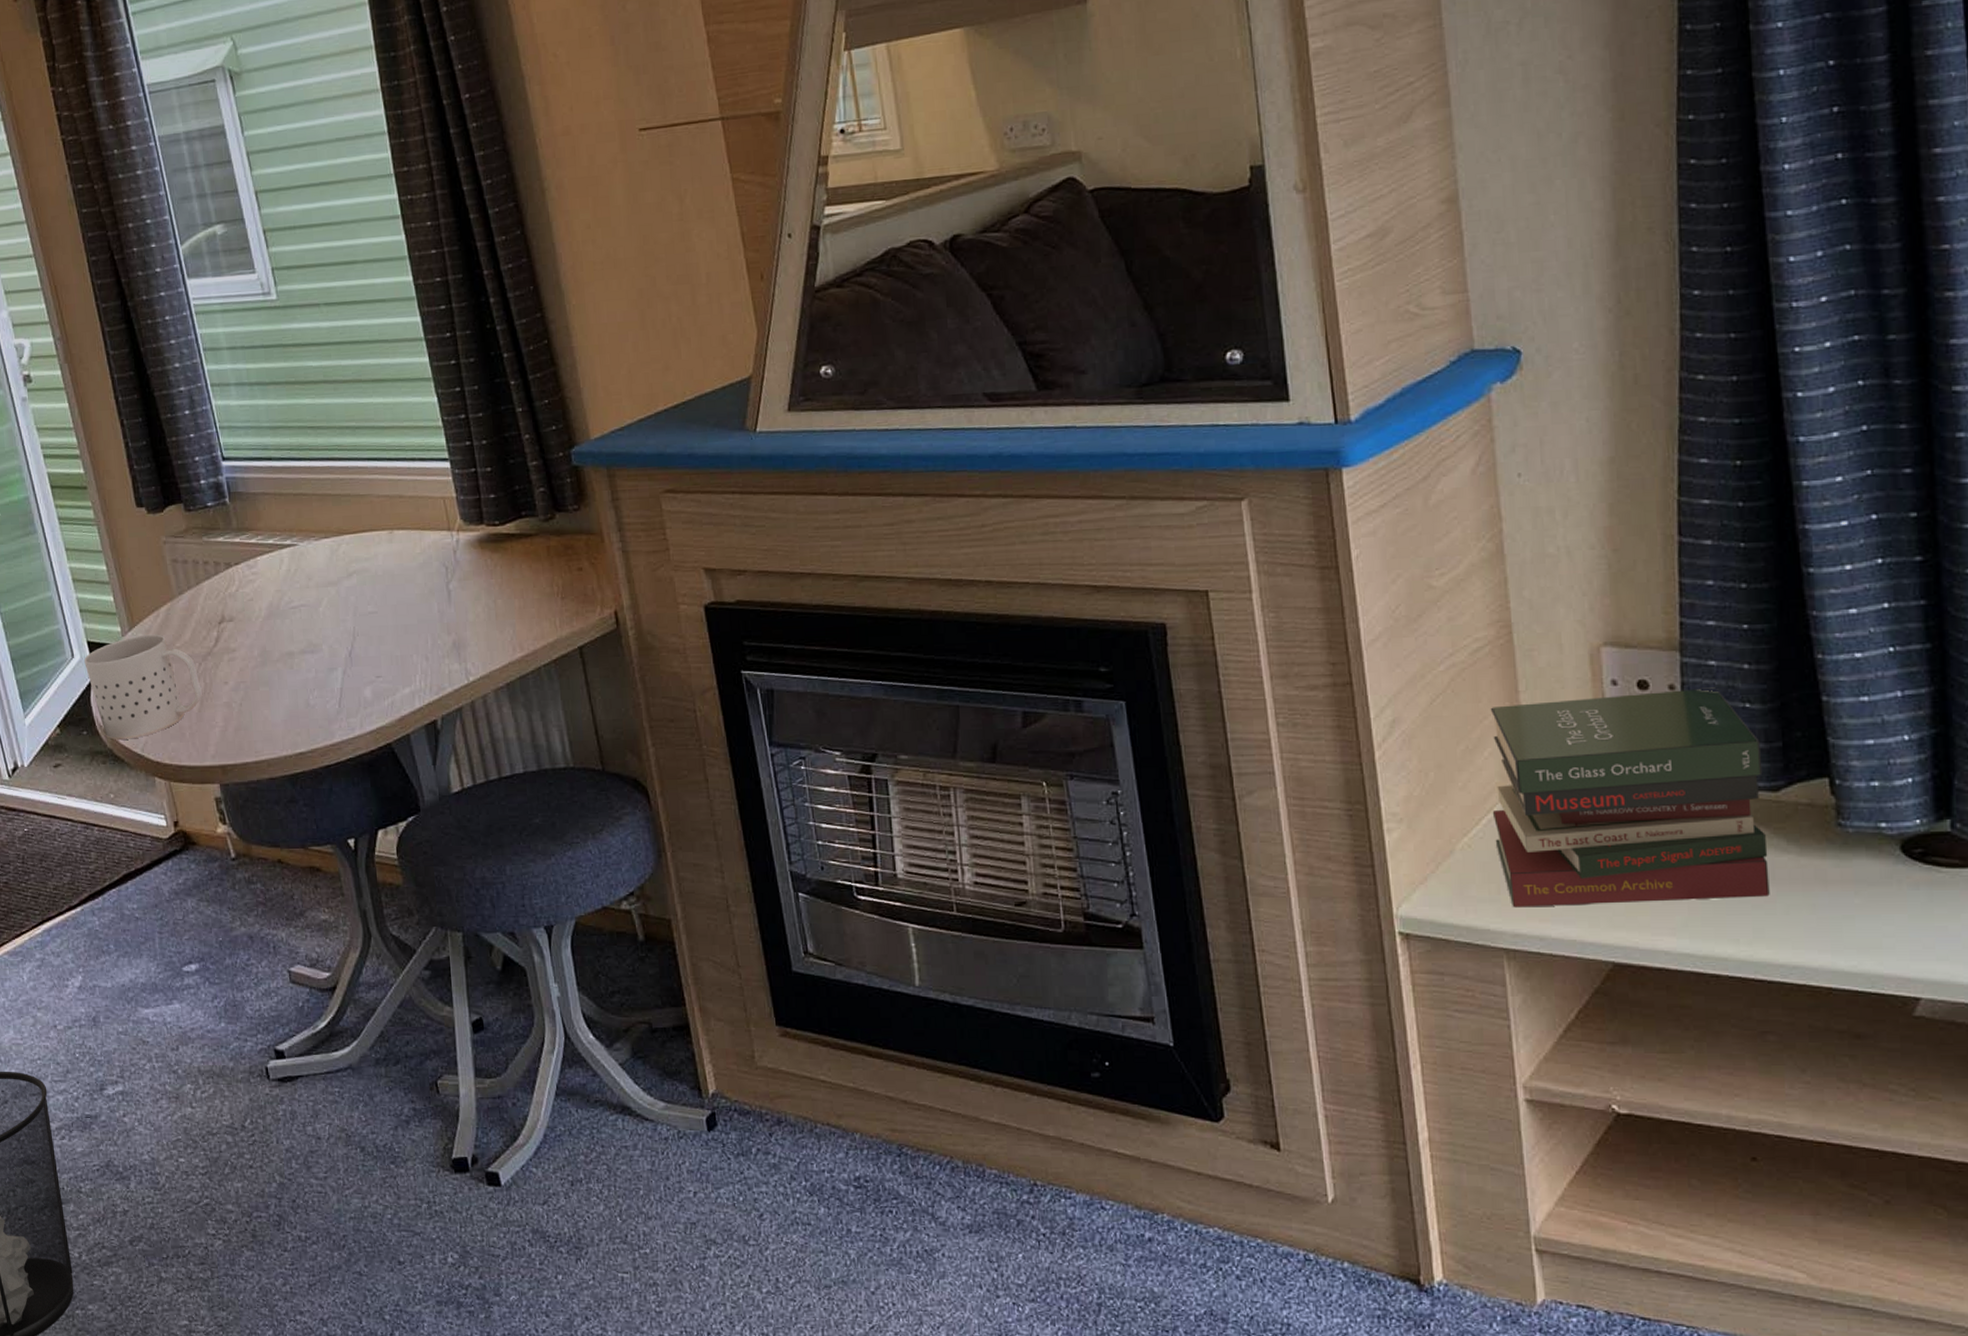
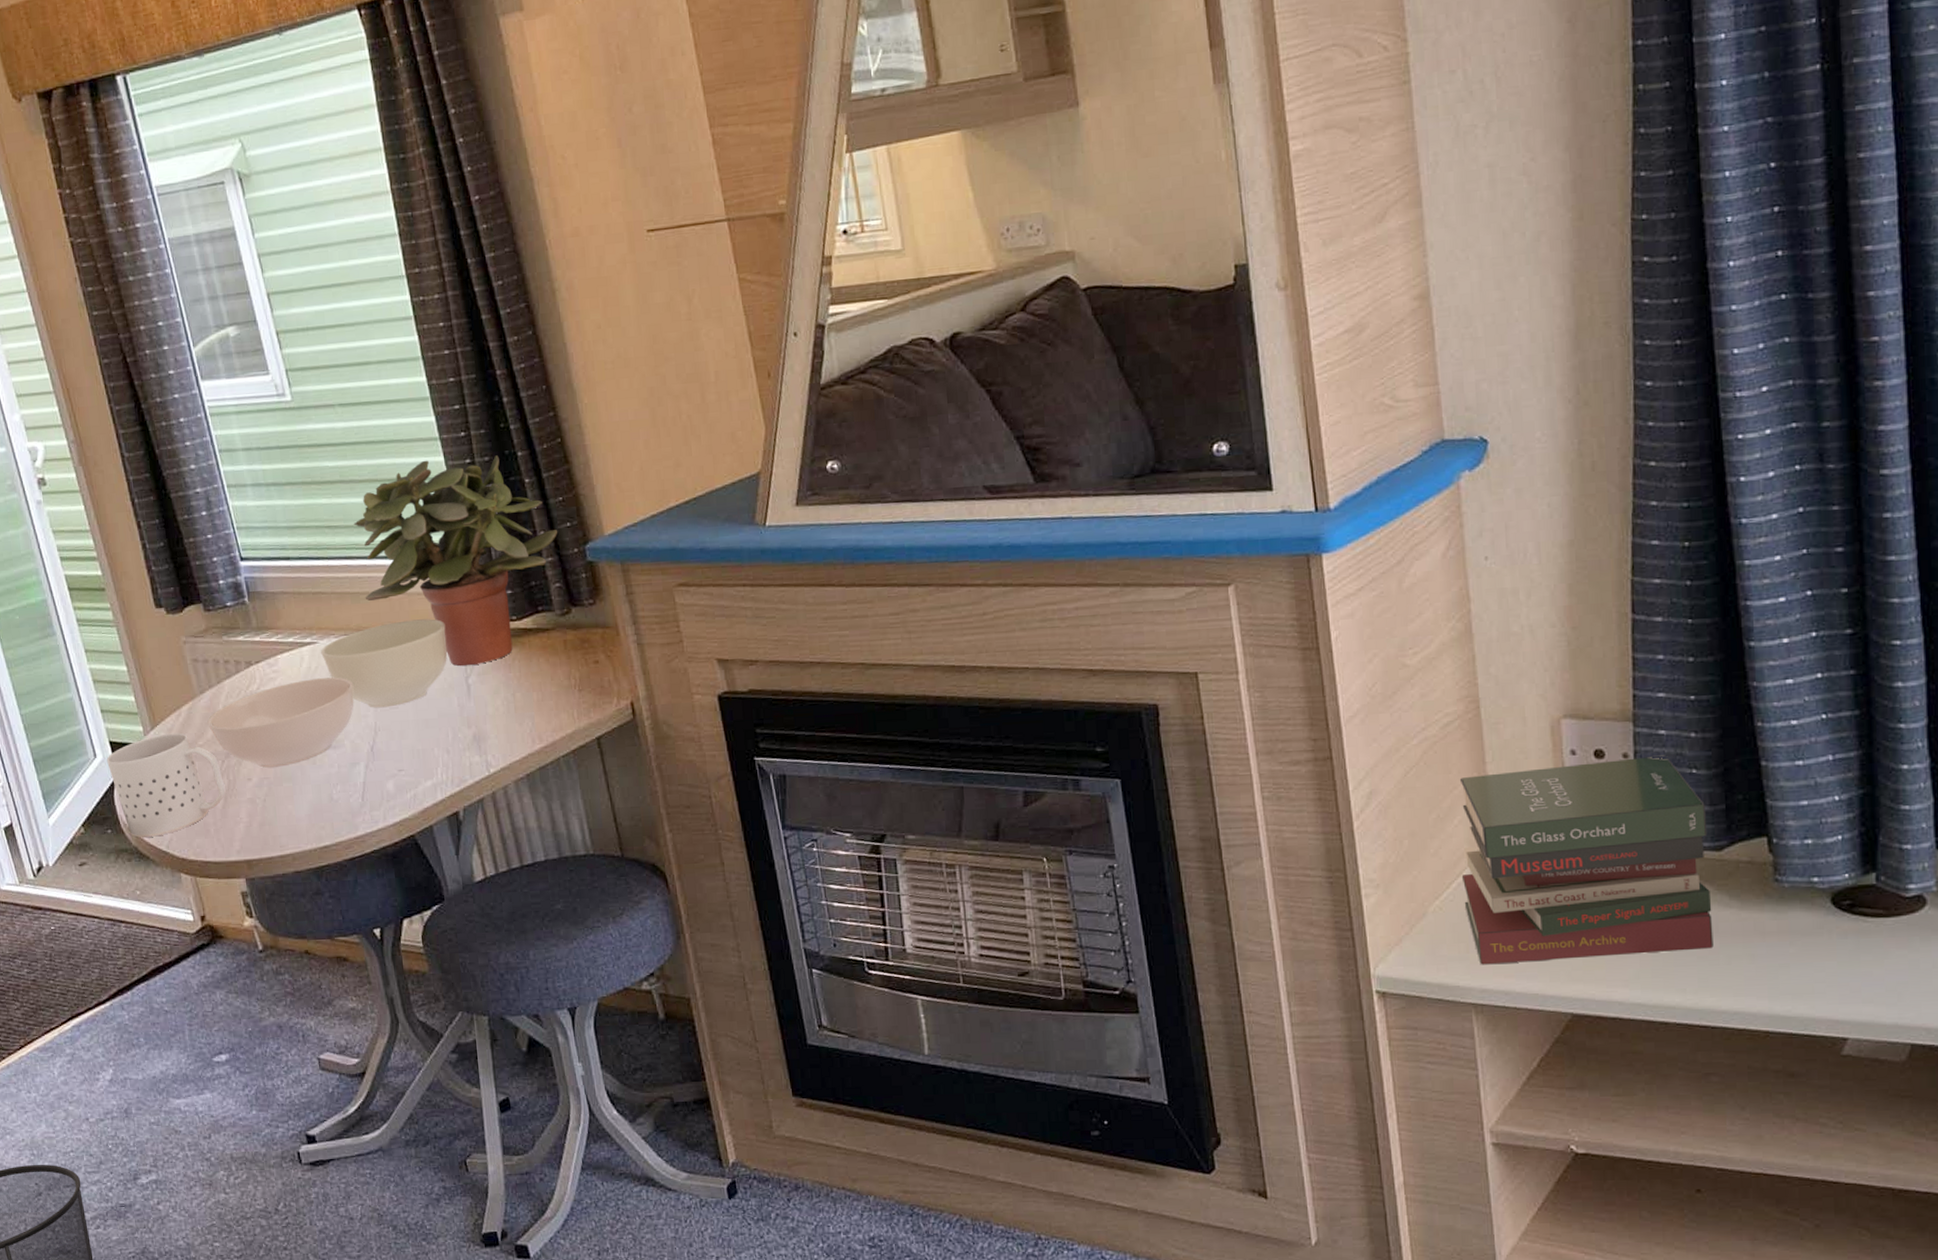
bowl: none [185,580,333,671] -> present [207,677,354,768]
bowl: none [301,522,429,613] -> present [321,618,448,708]
potted plant: none [336,357,542,572] -> present [353,455,557,667]

